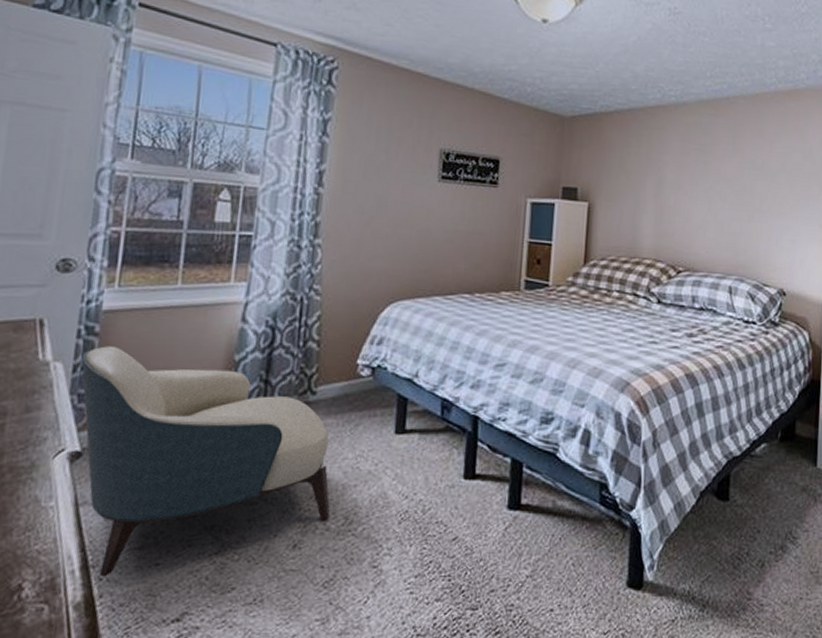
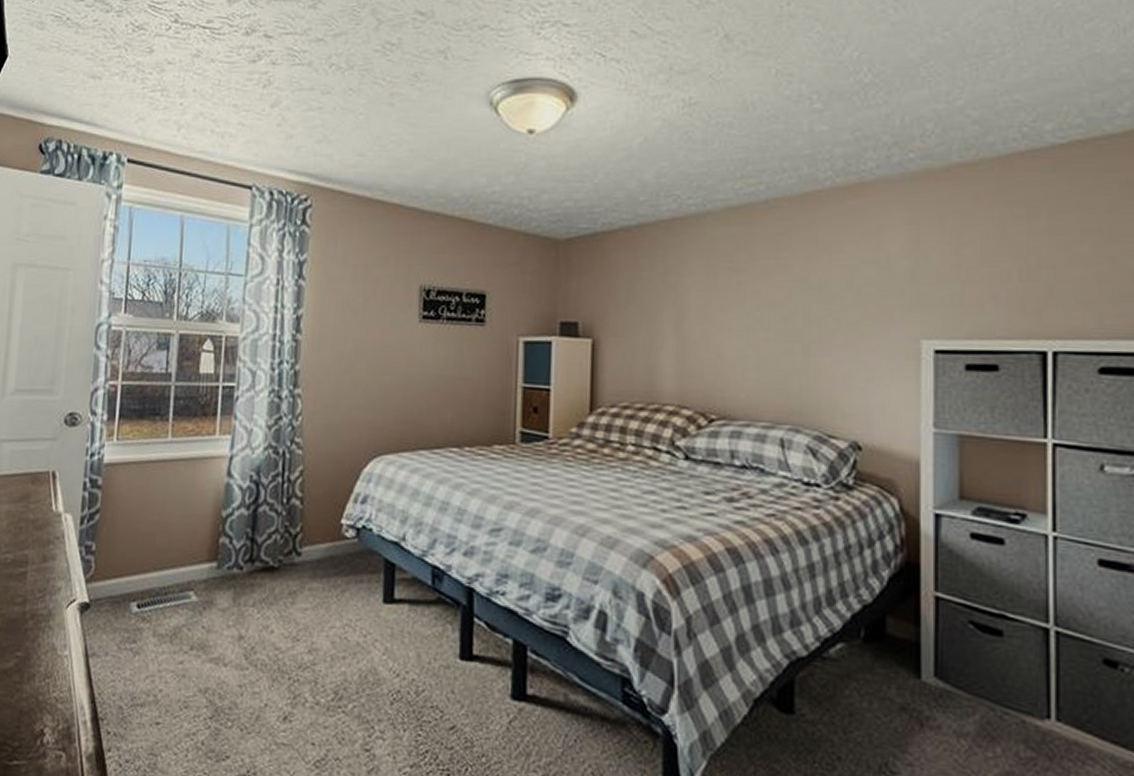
armchair: present [81,346,330,577] -> none [87,499,320,731]

